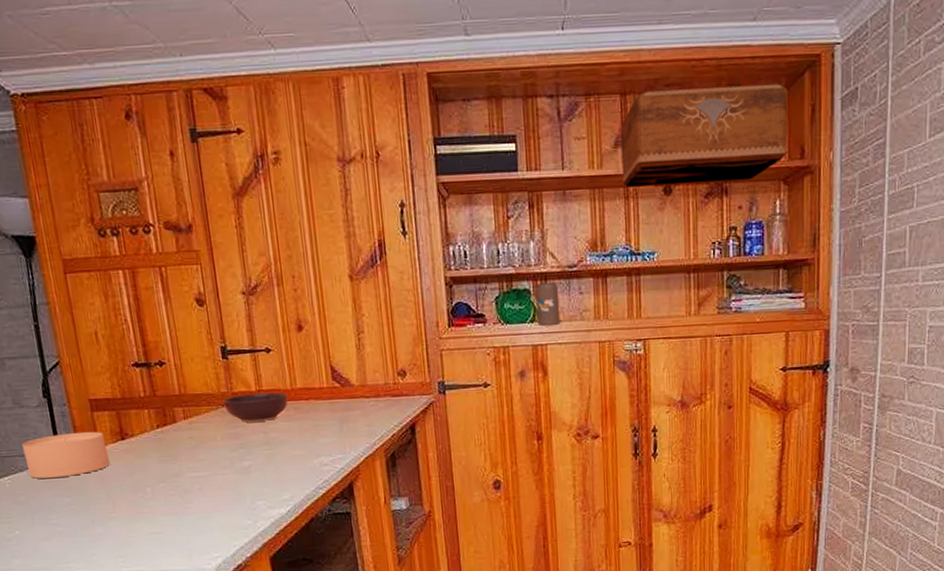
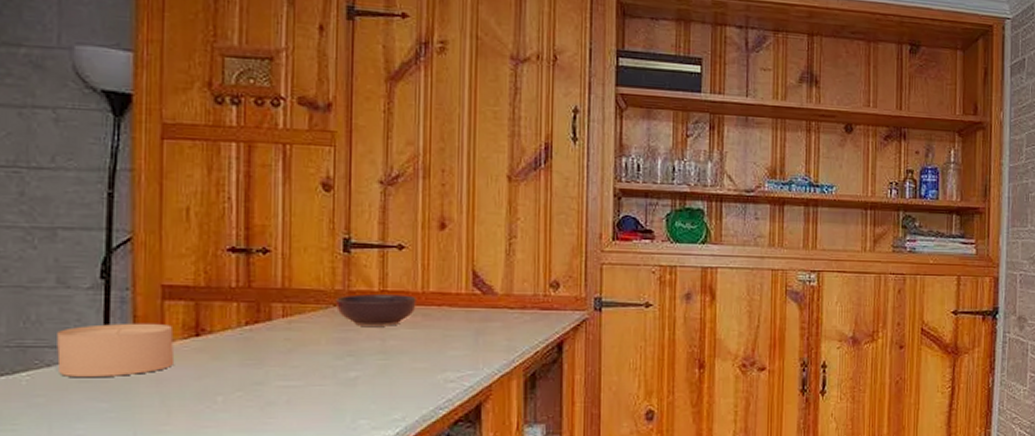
beer mug: present [536,282,561,327] -> none [709,204,734,249]
decorative box: present [620,83,788,187] -> none [805,35,964,129]

